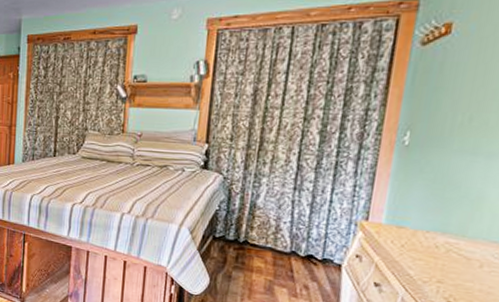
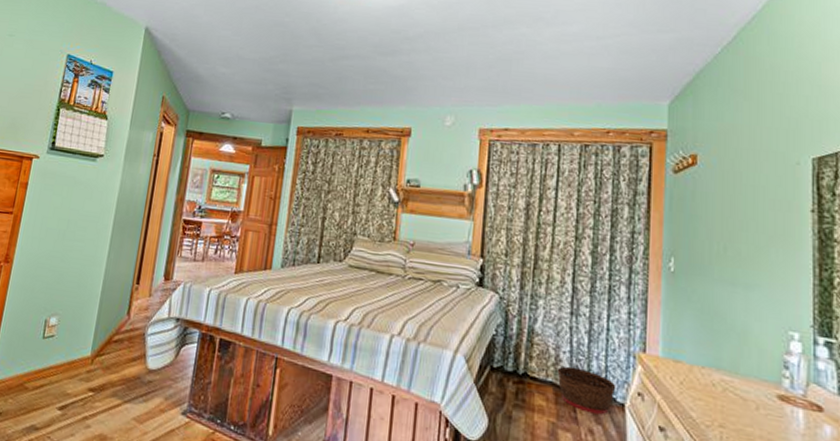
basket: none [276,234,335,274] -> present [557,365,617,415]

